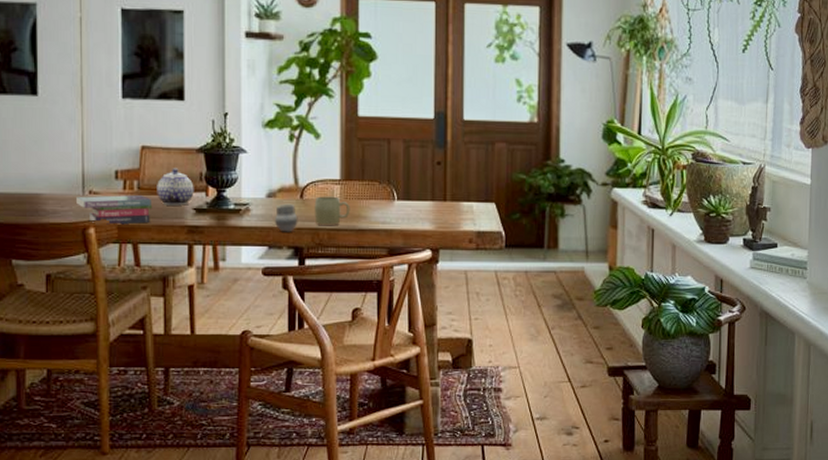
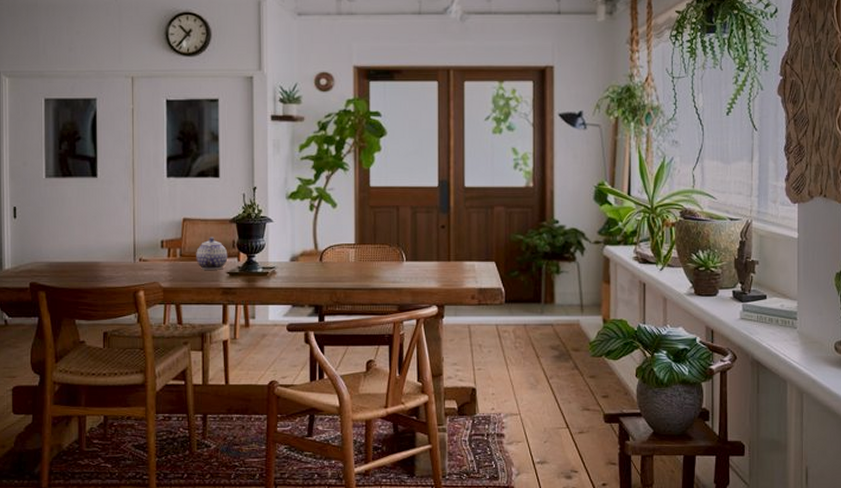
books: present [75,195,153,225] -> none [128,262,193,288]
cup: present [274,203,298,232] -> none [297,266,318,292]
mug: present [314,196,350,226] -> none [332,259,364,286]

